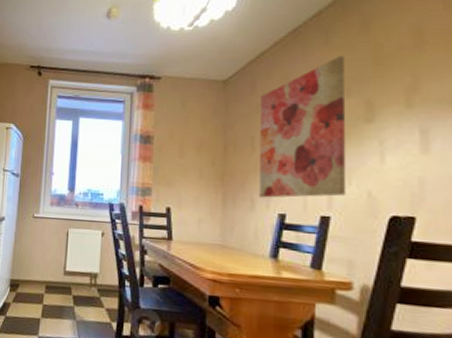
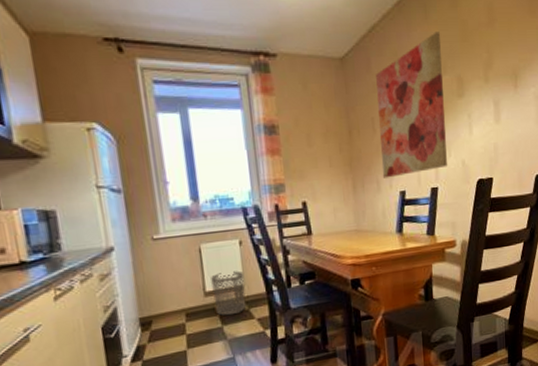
waste bin: none [71,257,101,299] -> present [211,271,246,316]

